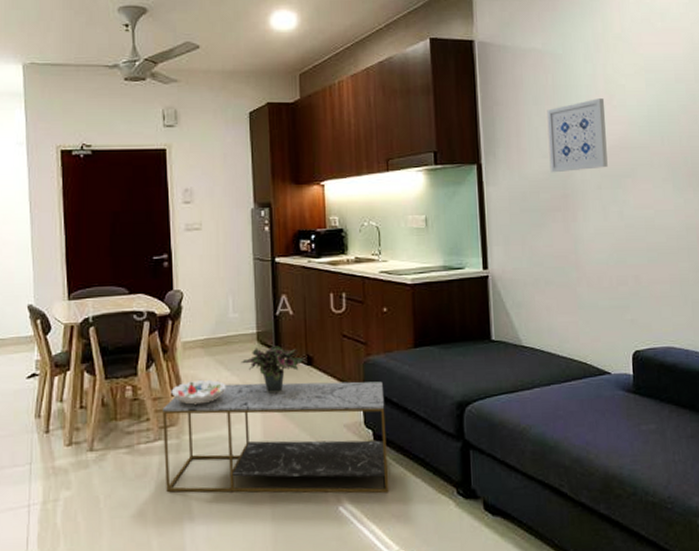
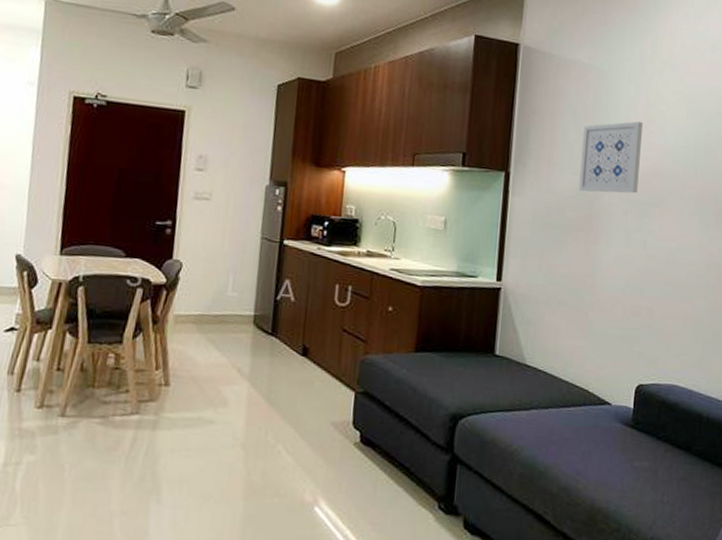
coffee table: present [162,381,390,494] -> none [136,364,378,499]
decorative bowl: present [171,379,226,405] -> none [155,356,215,383]
potted plant: present [240,345,305,394] -> none [232,329,300,381]

